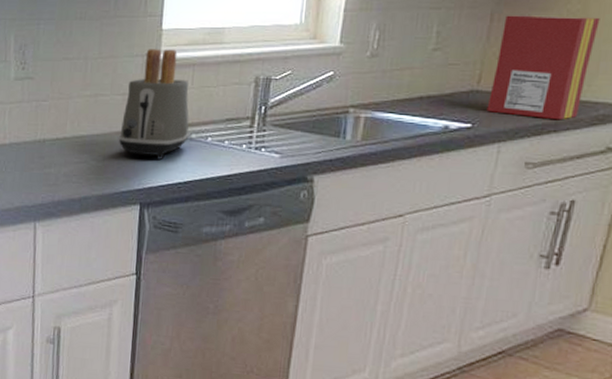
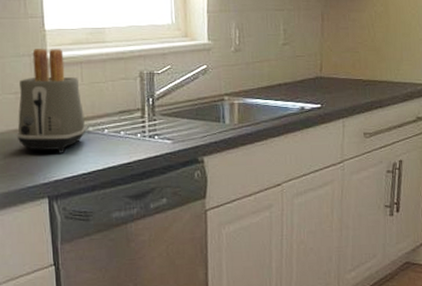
cereal box: present [486,15,600,120] -> none [330,15,398,98]

